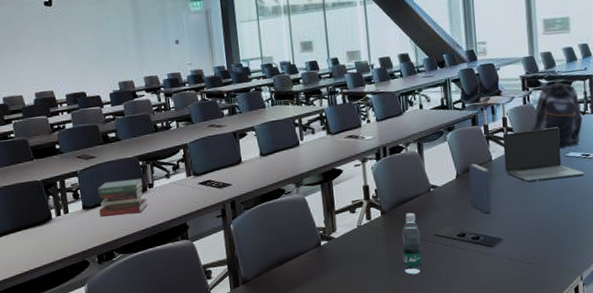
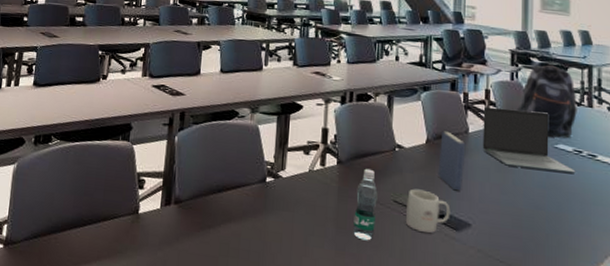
books: present [97,179,148,217] -> none [48,63,98,103]
mug: none [446,219,484,256] -> present [405,189,451,234]

